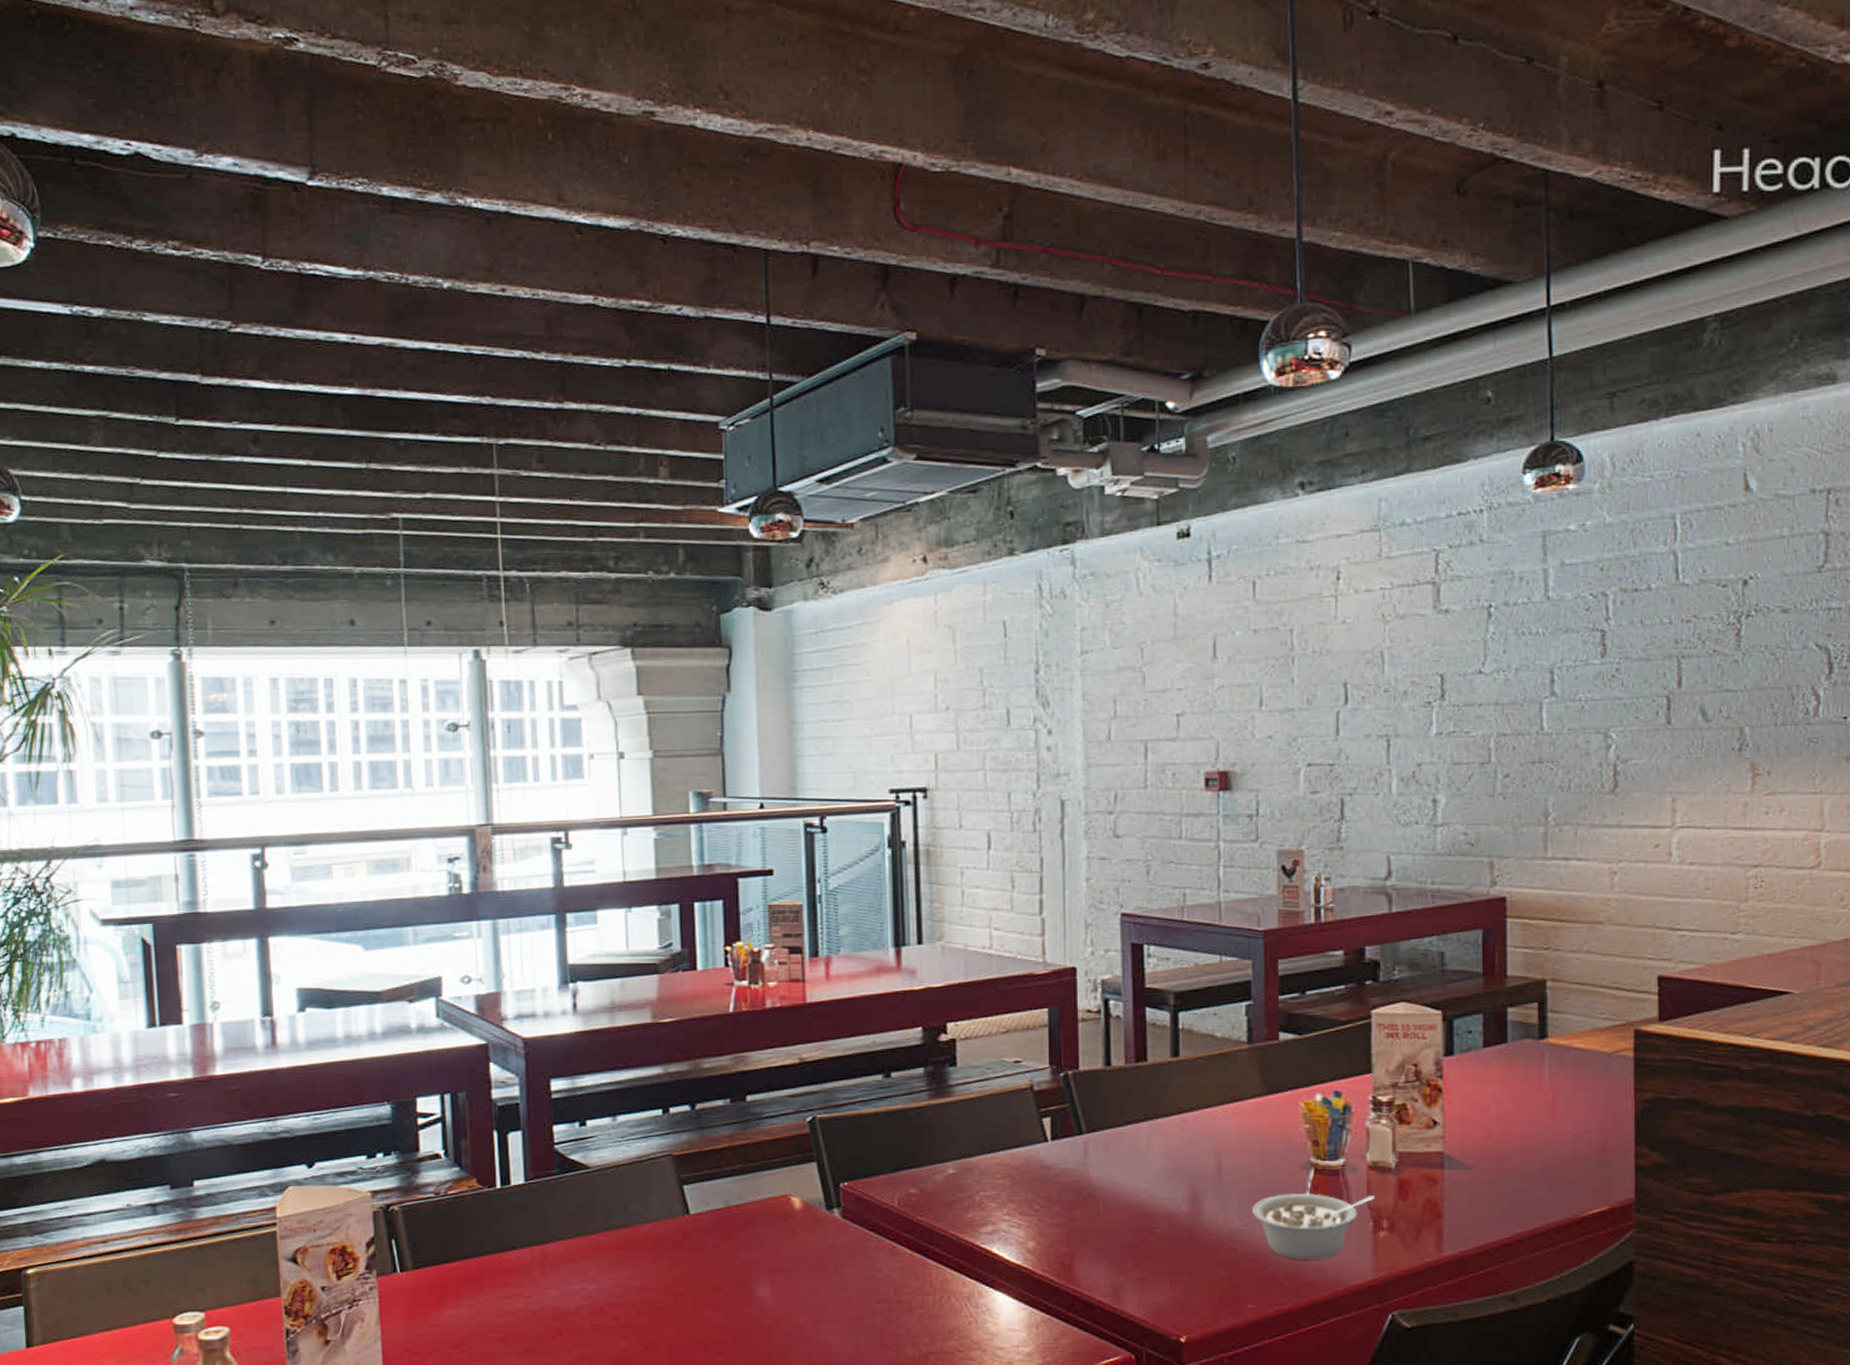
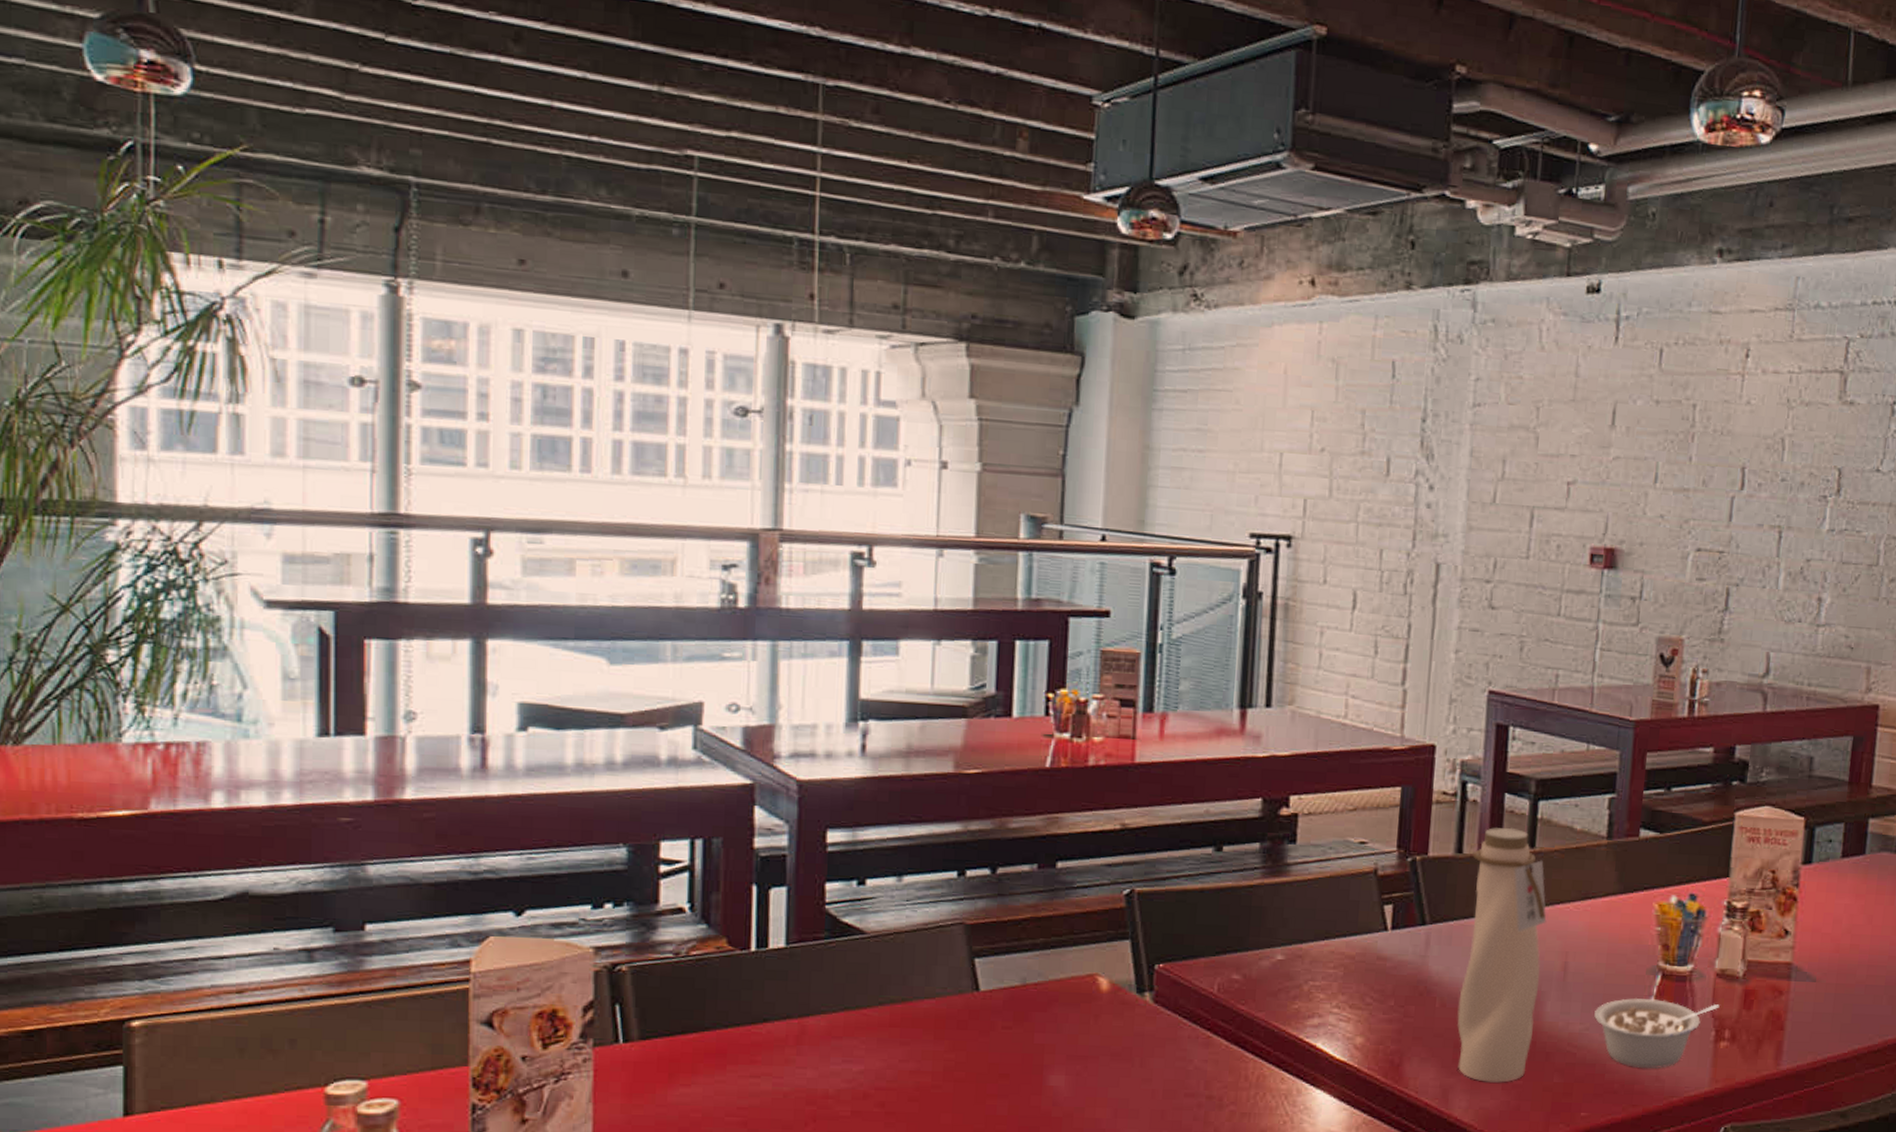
water bottle: none [1121,1039,1197,1279] -> present [1456,827,1547,1083]

